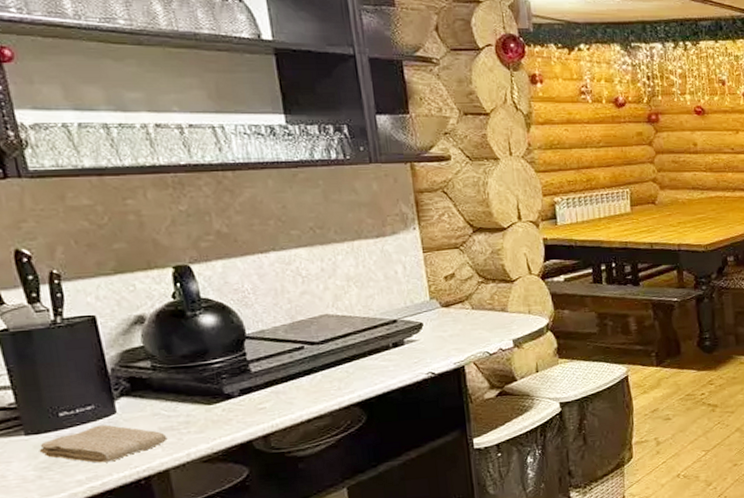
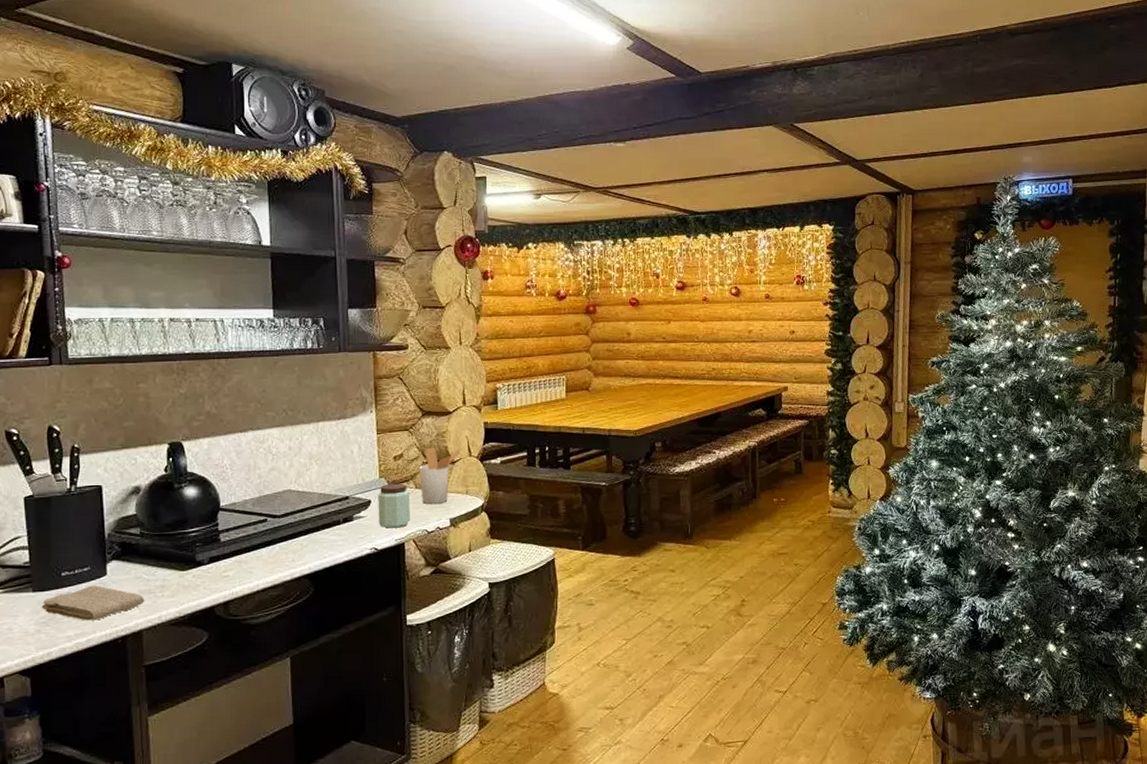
peanut butter: none [430,304,469,352] -> present [378,483,410,528]
utensil holder: none [474,265,521,325] -> present [419,447,462,504]

